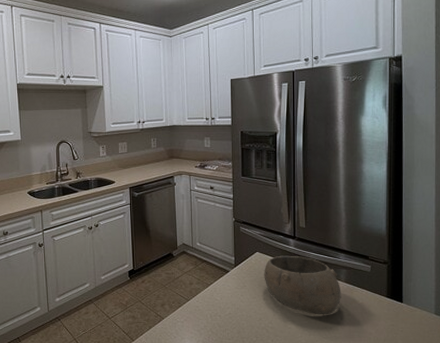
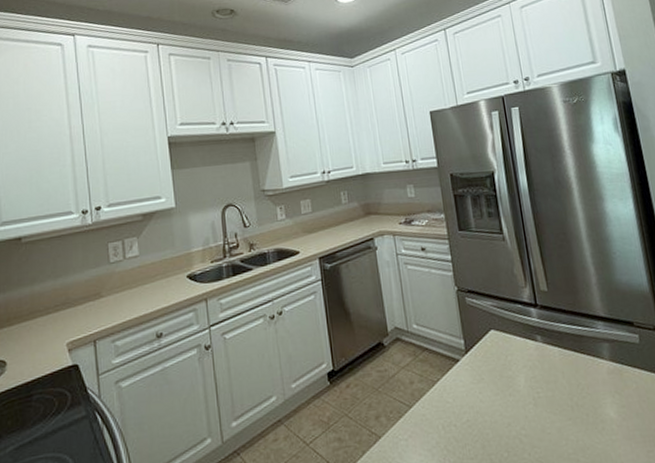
bowl: present [264,255,341,315] -> none [504,330,609,410]

